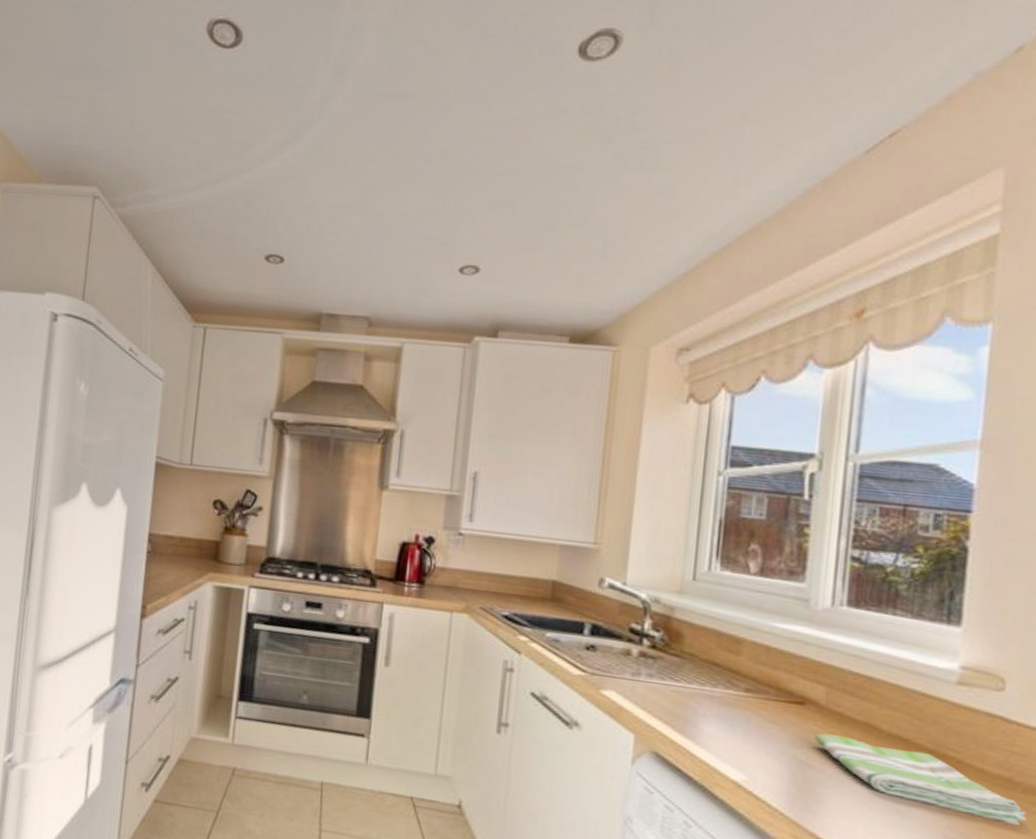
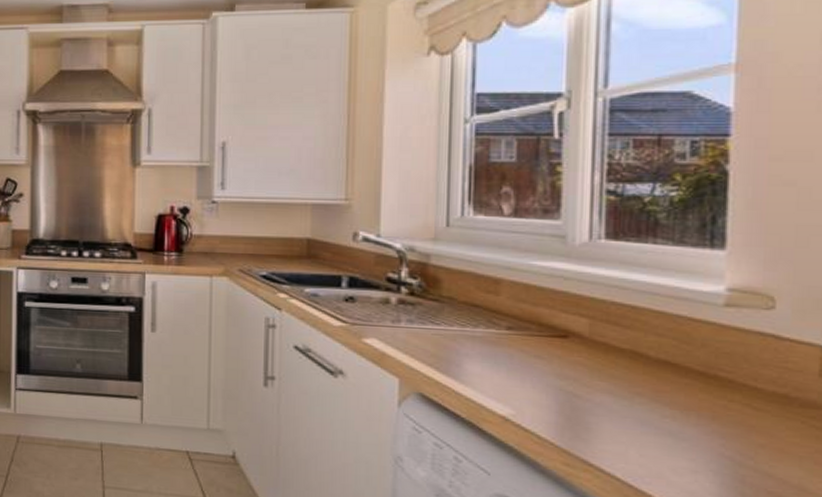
dish towel: present [815,733,1027,826] -> none [580,364,806,440]

